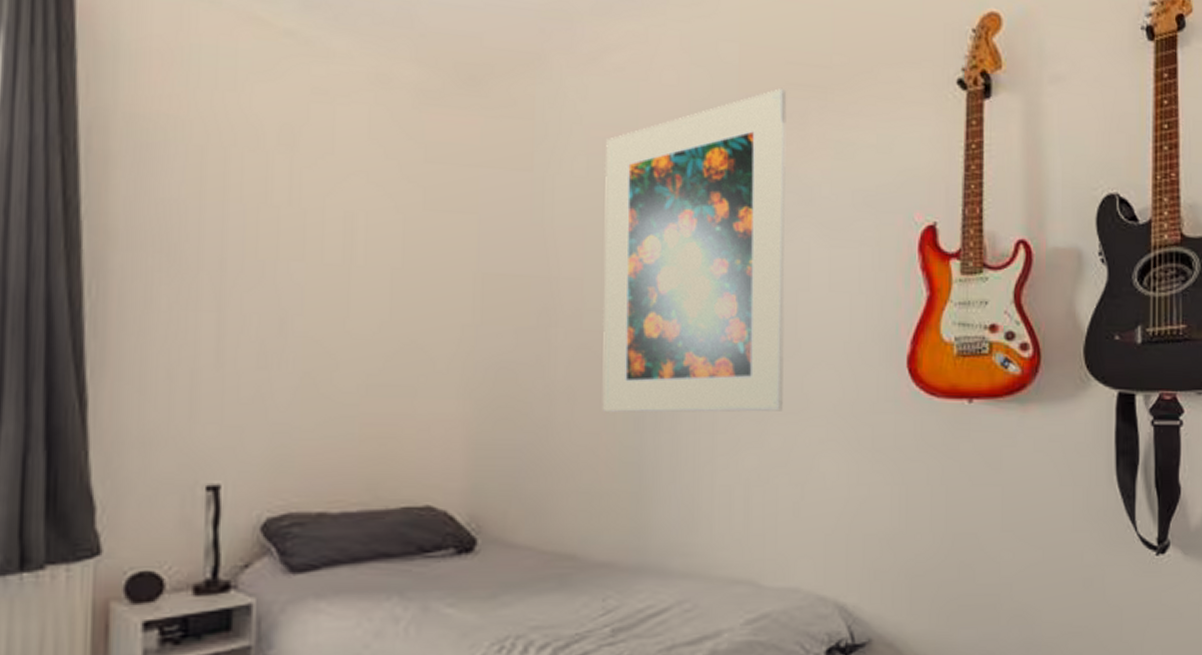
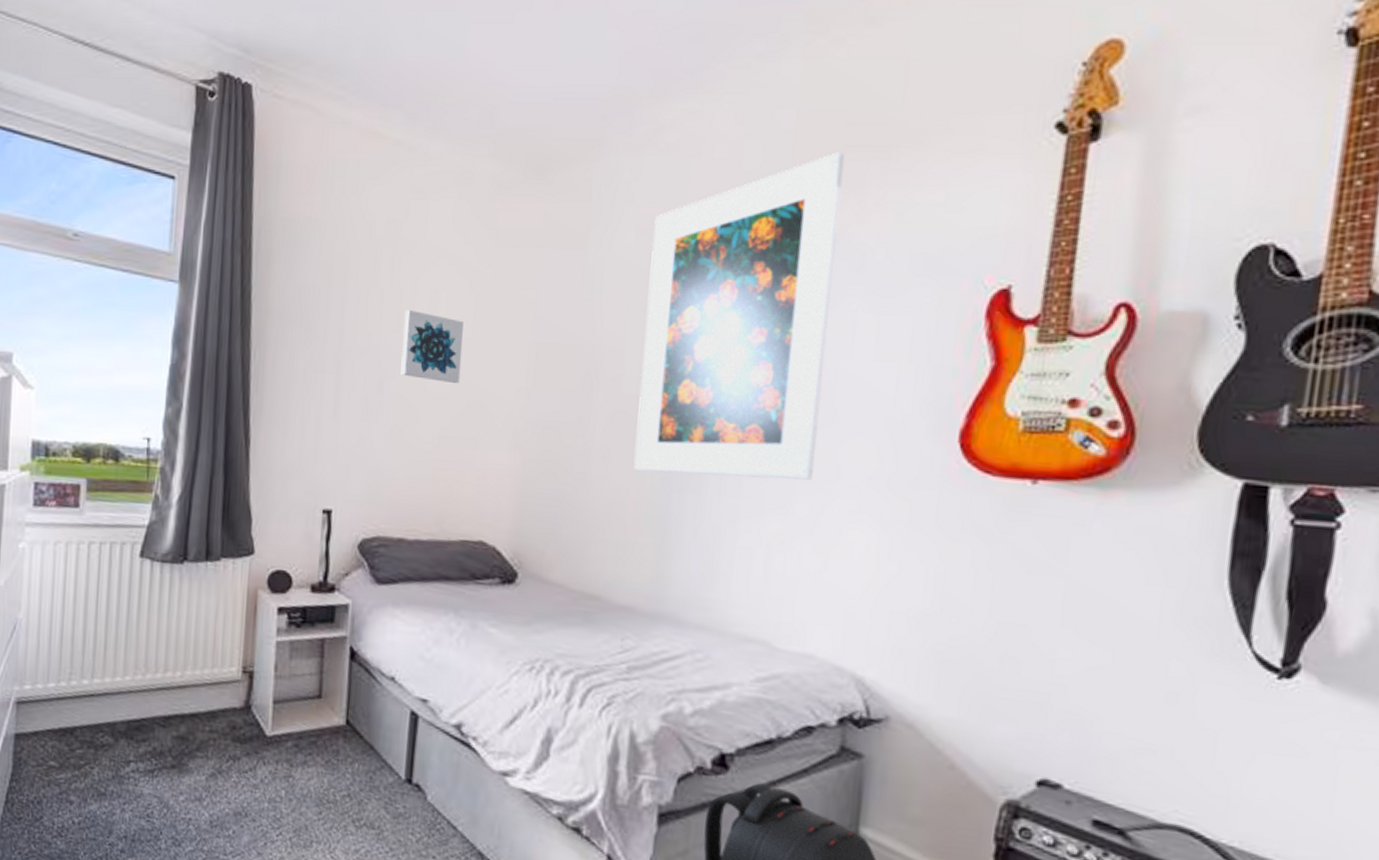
wall art: none [309,233,391,322] -> present [400,310,464,384]

